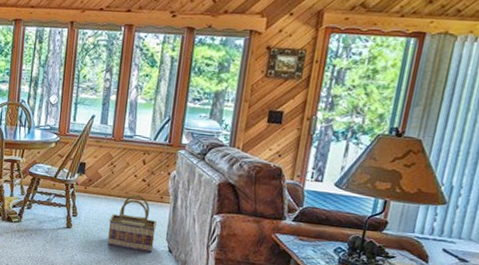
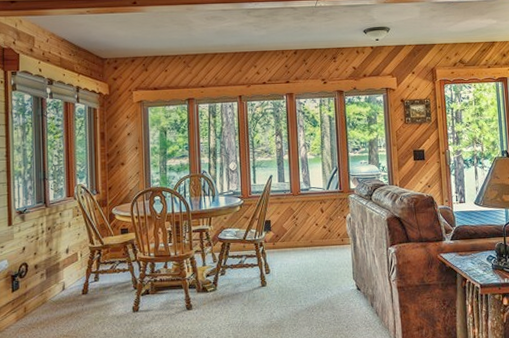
basket: present [107,194,157,253] -> none [300,242,344,296]

